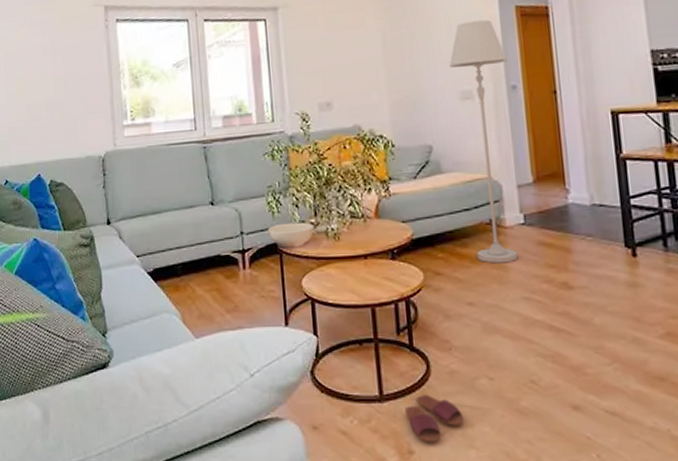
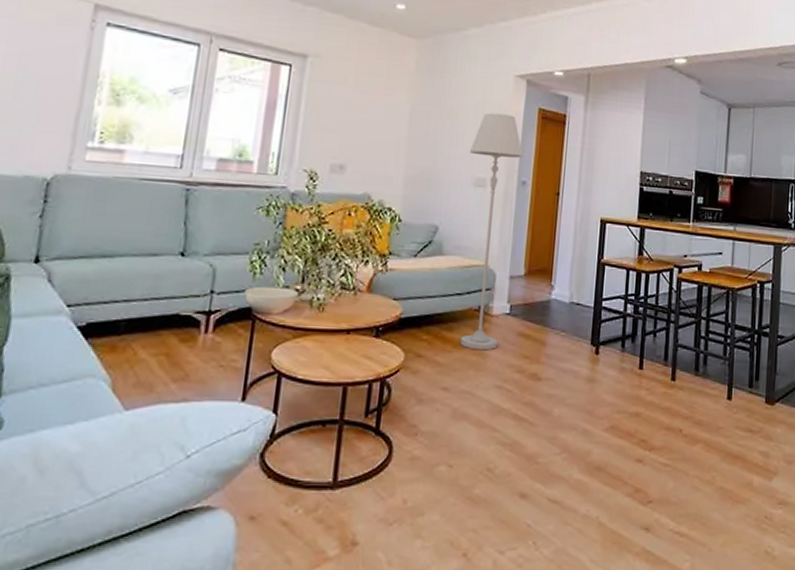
slippers: present [405,394,464,443] -> none [357,481,417,533]

